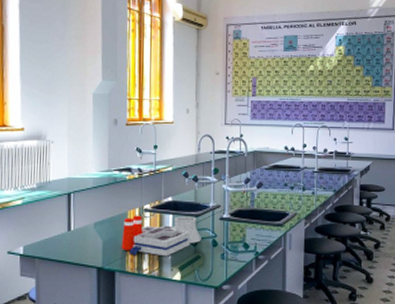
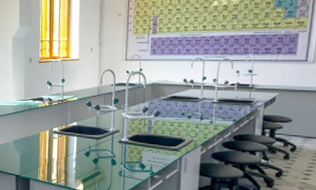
laboratory equipment: present [121,215,202,257] -> none [34,136,103,171]

